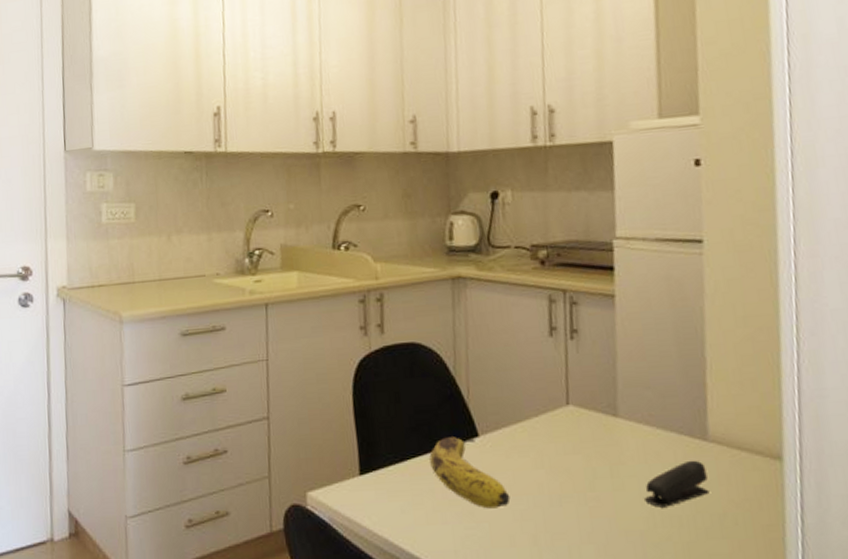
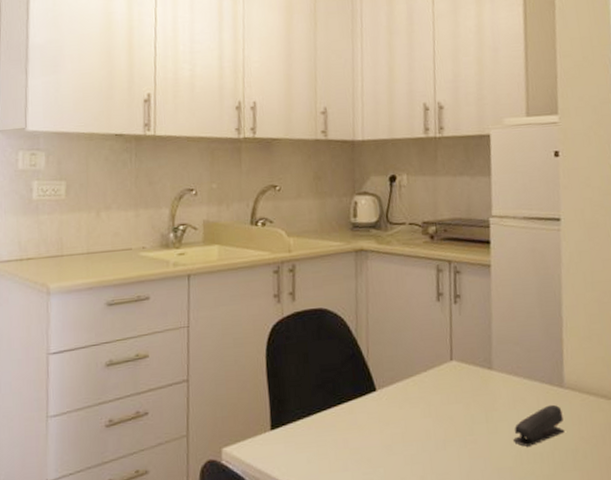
fruit: present [429,437,511,509] -> none [333,392,403,455]

